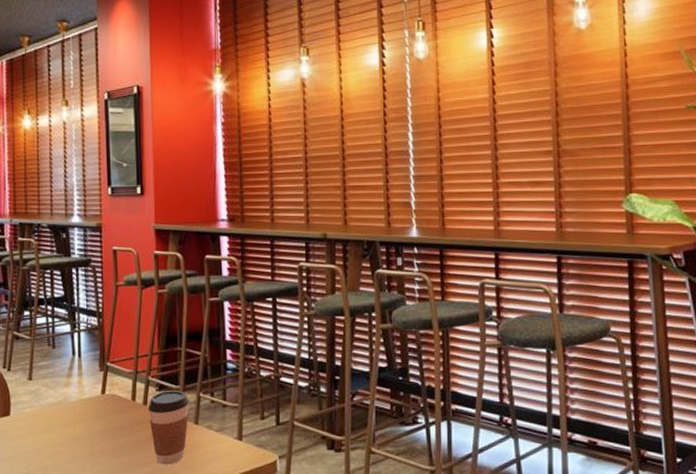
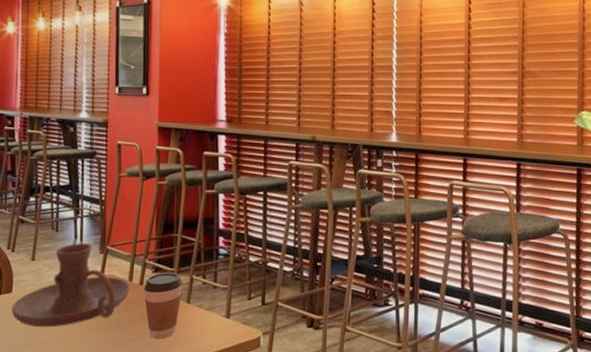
candle holder: none [10,360,133,453] -> present [11,243,130,328]

